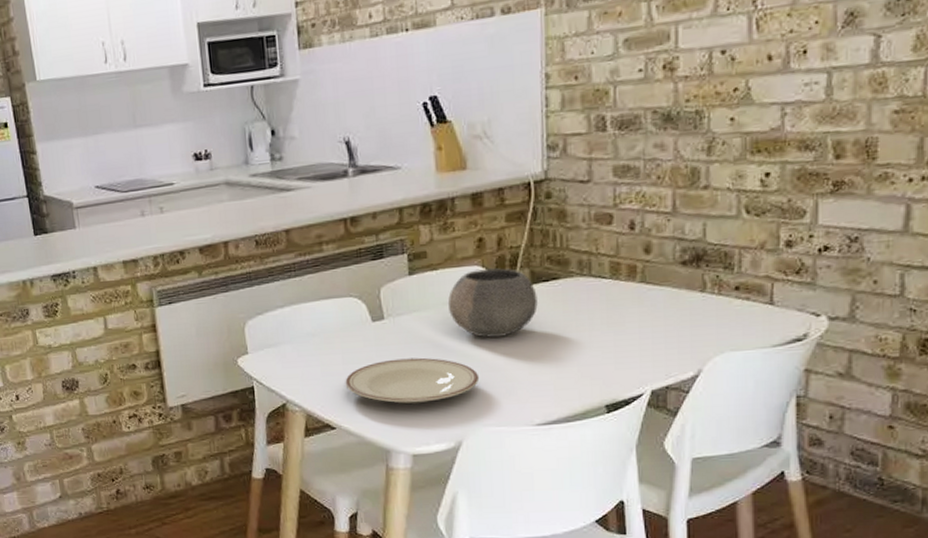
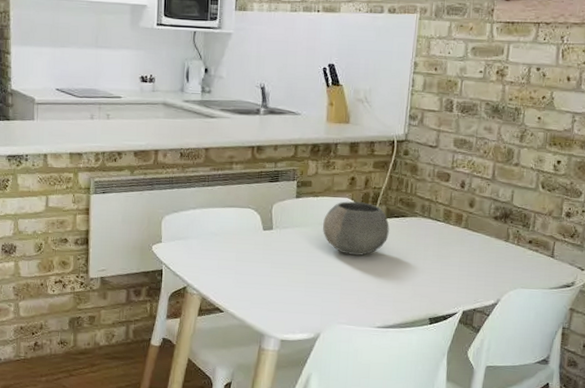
plate: present [345,357,480,405] -> none [236,262,339,300]

